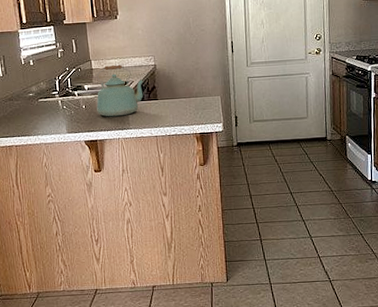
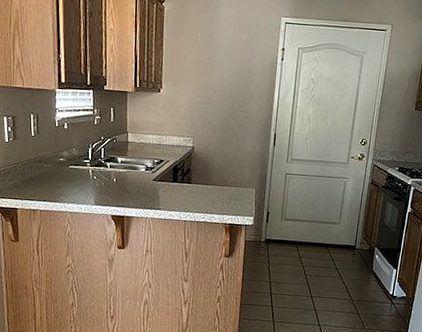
kettle: present [96,64,145,117] -> none [128,140,180,196]

